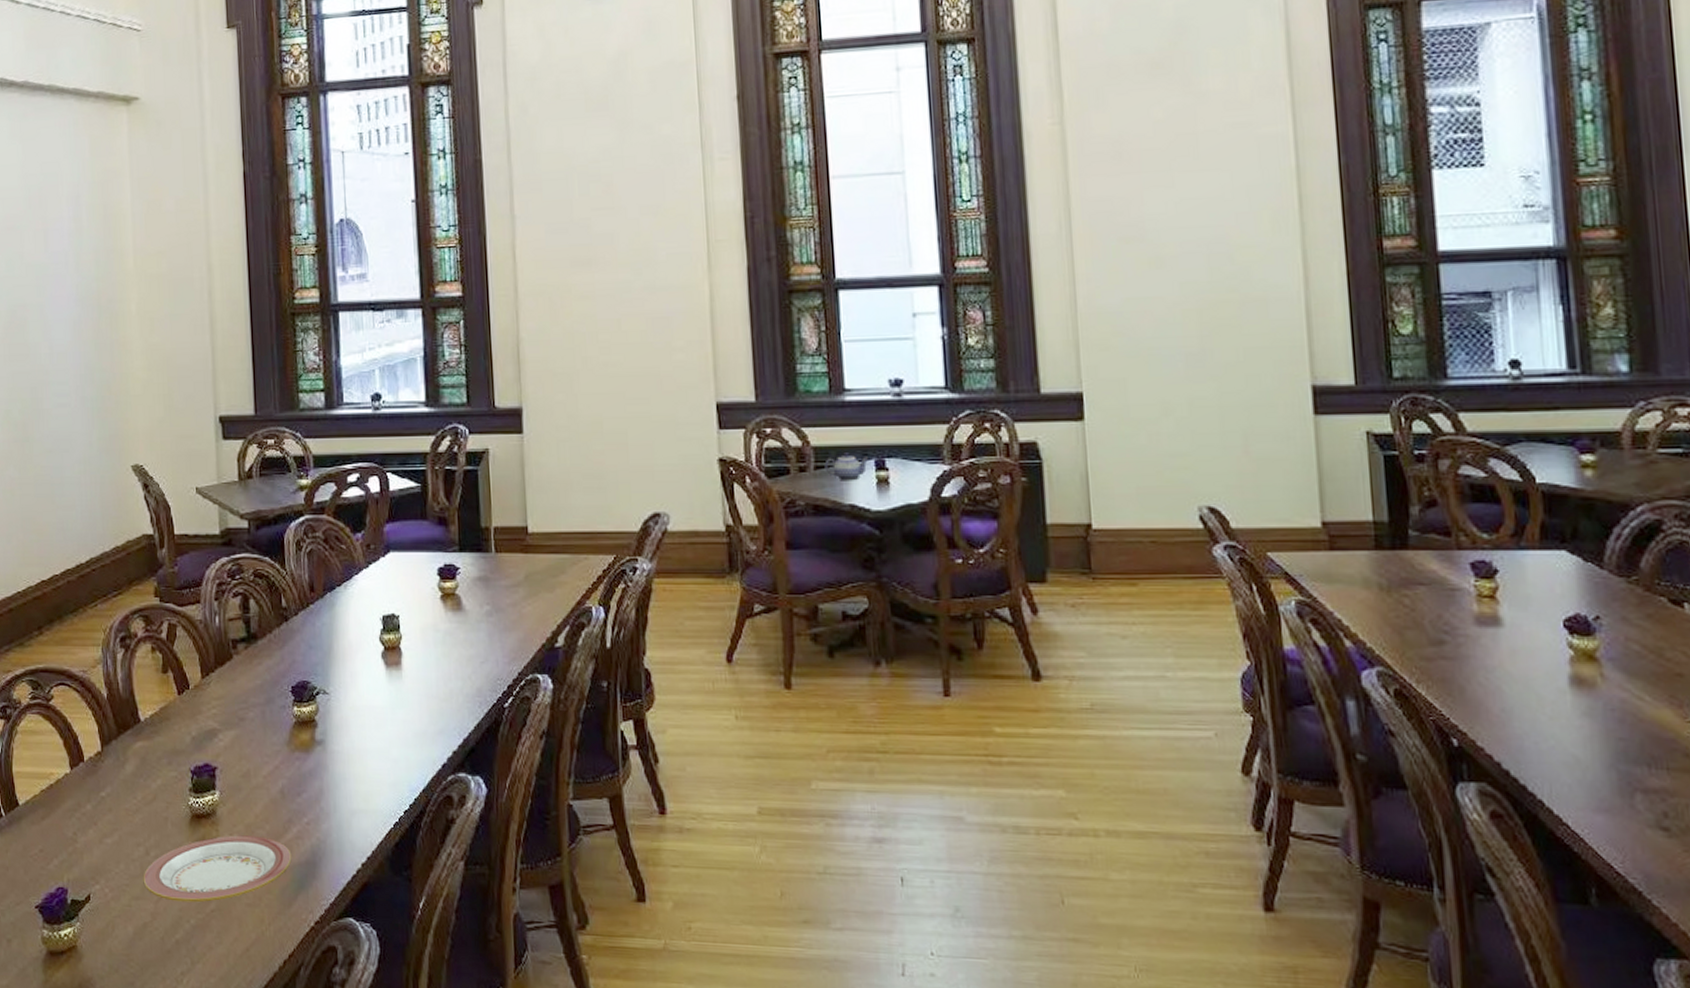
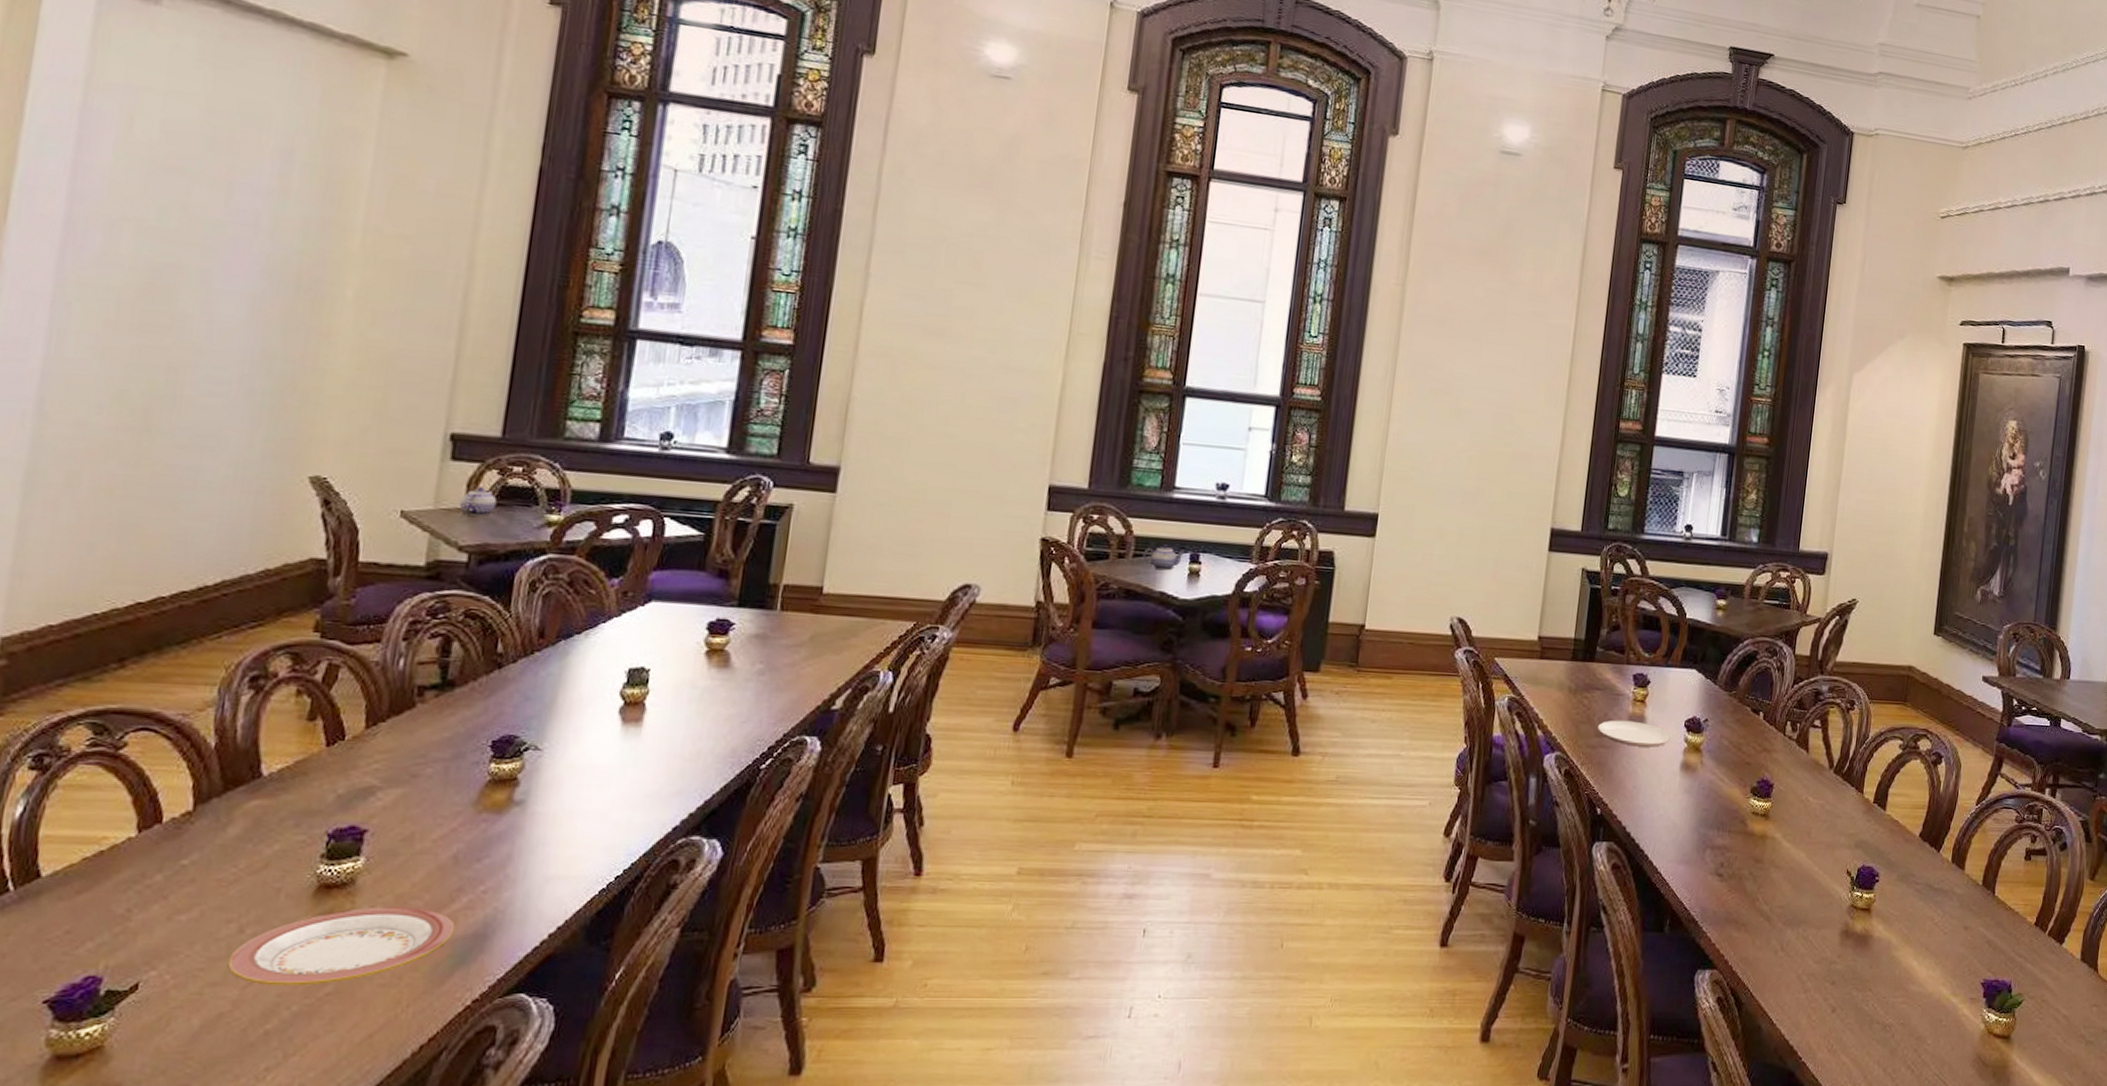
teapot: none [234,460,261,488] -> present [459,487,498,517]
plate: none [1431,623,1549,657] -> present [1598,720,1673,747]

